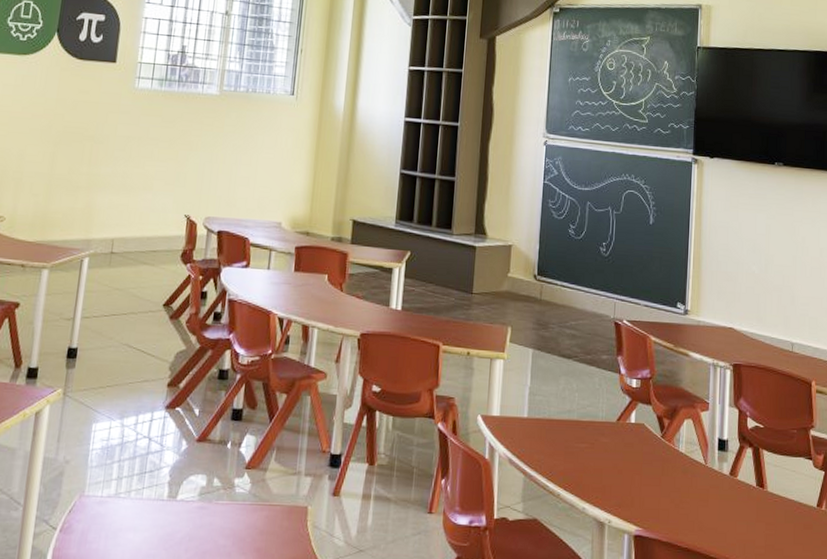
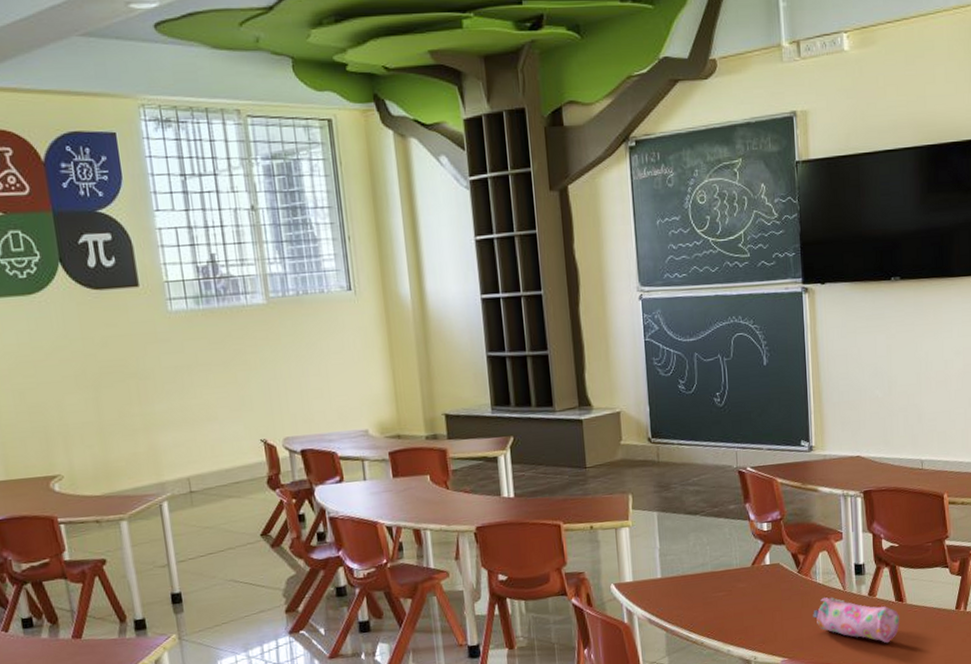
pencil case: none [672,469,759,531] -> present [813,597,900,644]

